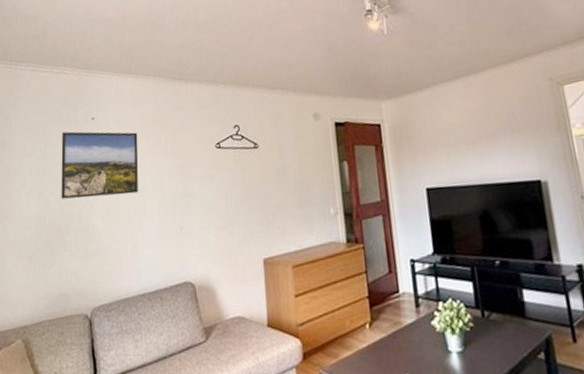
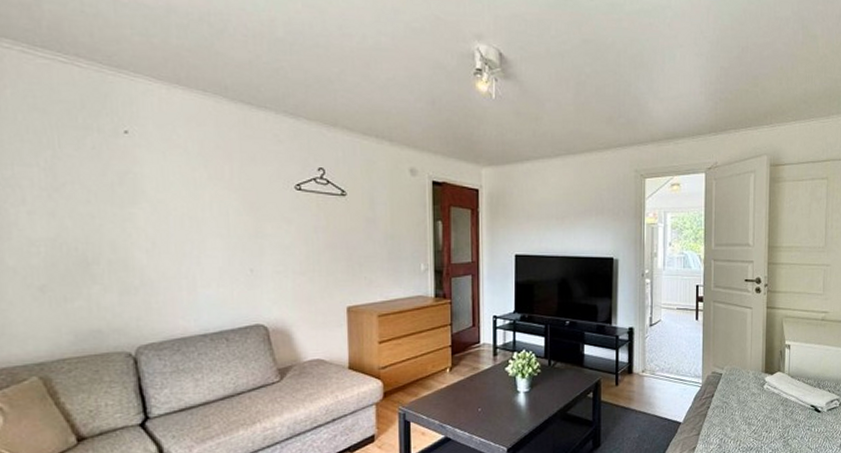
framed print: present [61,131,139,199] -> none [78,143,195,227]

